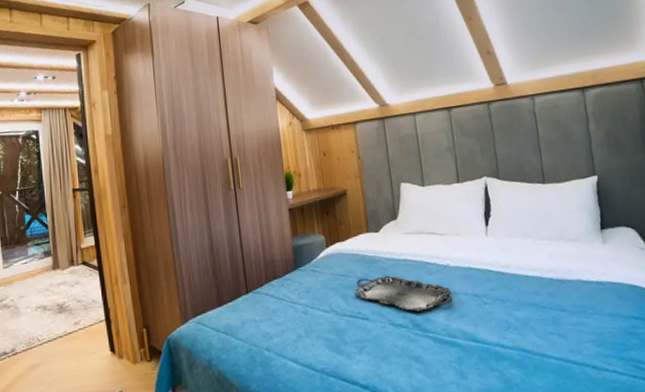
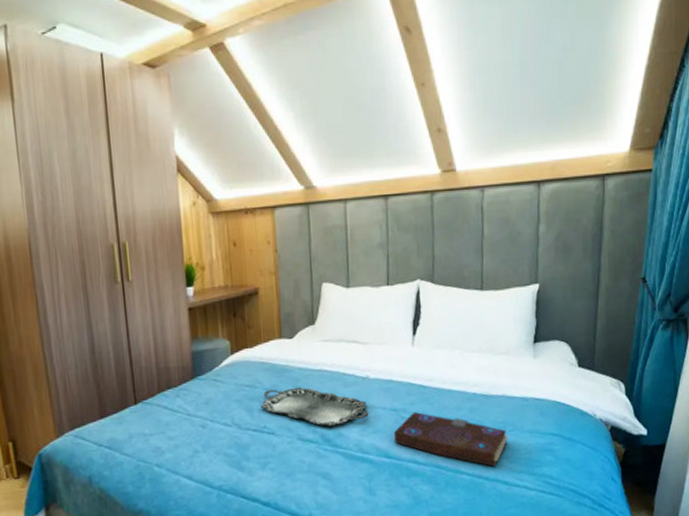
book: none [477,296,591,350] -> present [392,411,509,467]

